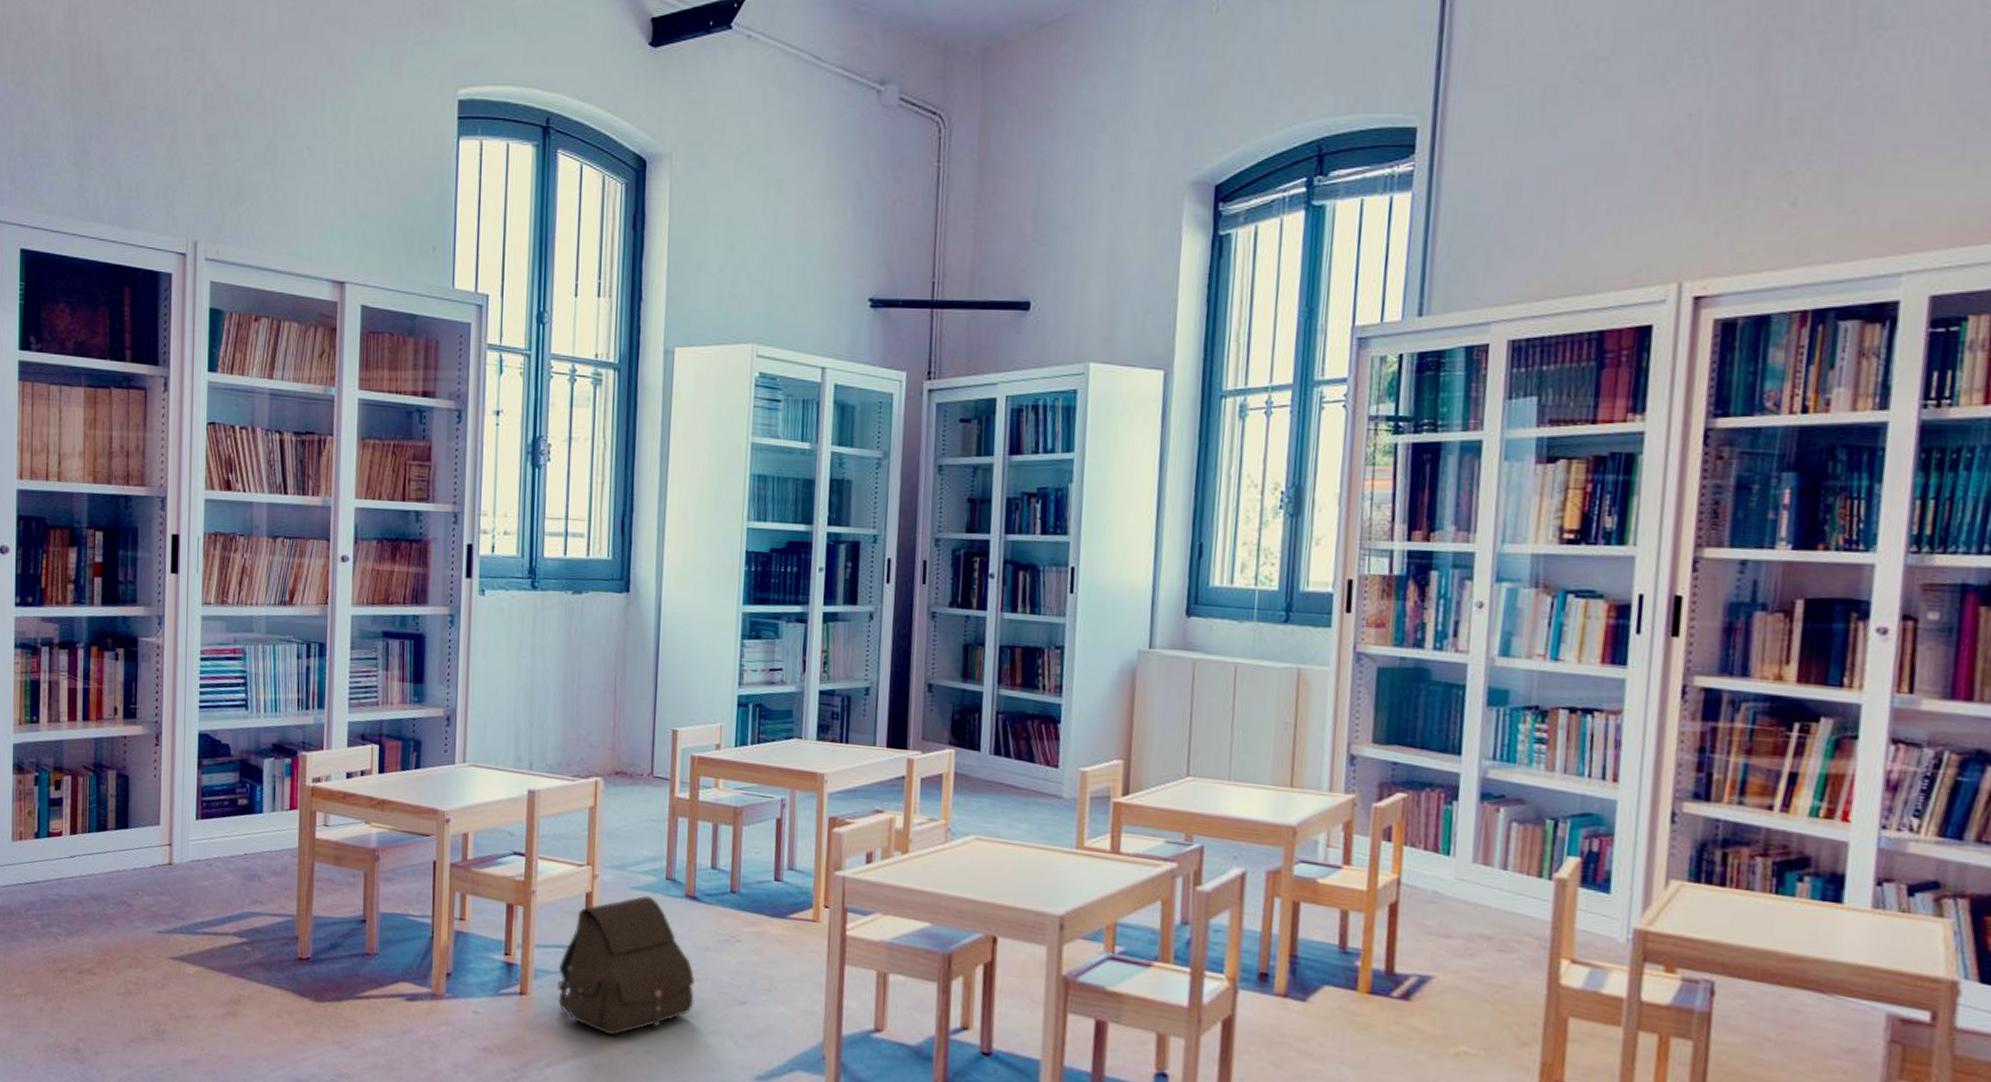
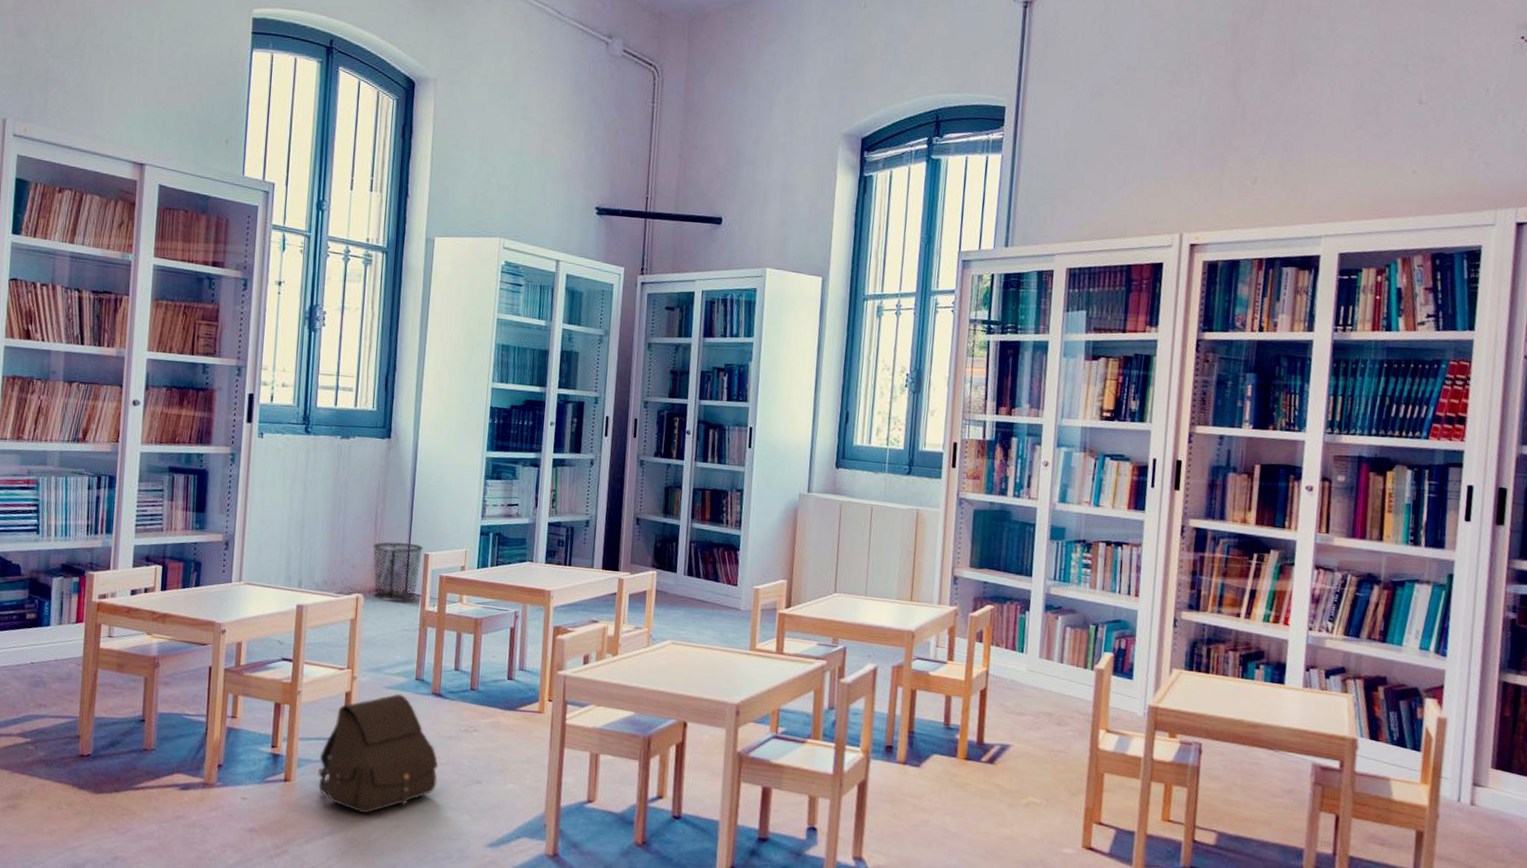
waste bin: none [612,715,671,788] -> present [373,542,423,603]

